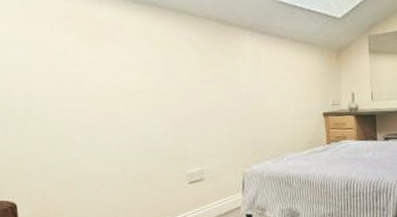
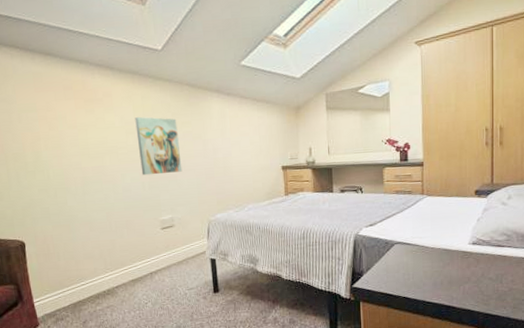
wall art: none [154,55,212,123] -> present [135,117,183,176]

